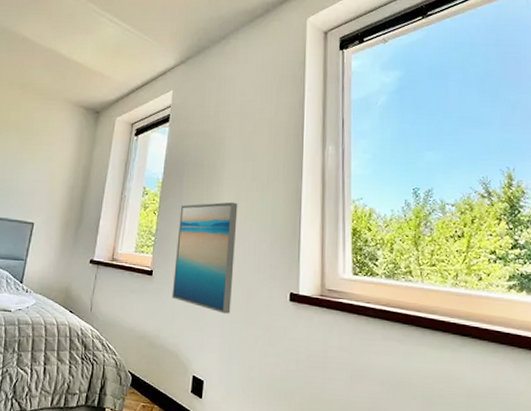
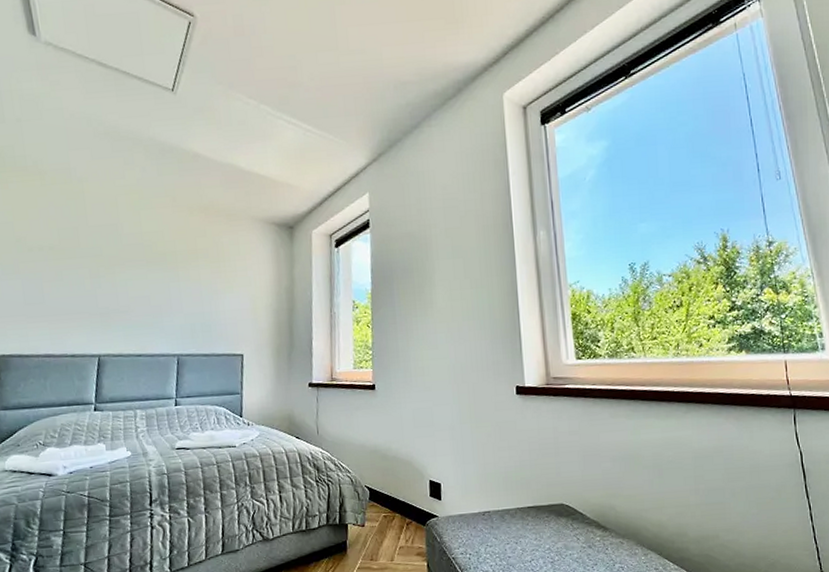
wall art: present [171,202,238,314] -> none [394,303,459,417]

